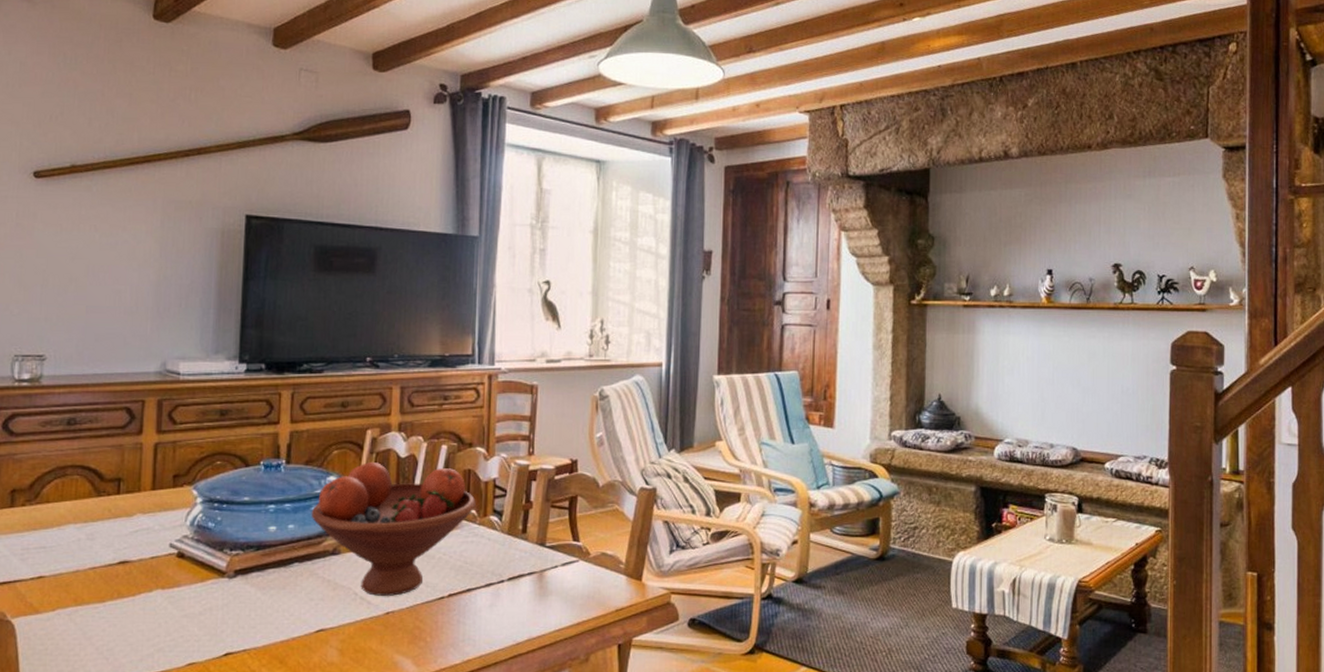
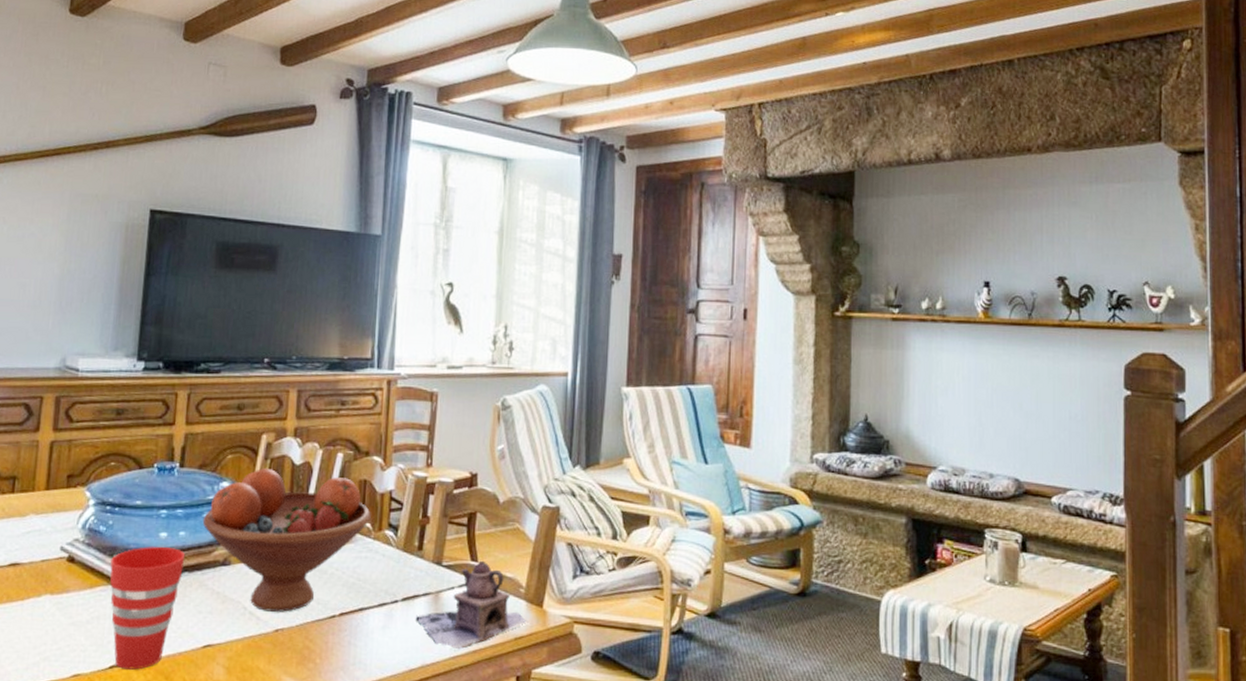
cup: none [220,540,295,656] -> present [110,547,186,670]
teapot: none [522,540,627,623] -> present [416,560,527,650]

